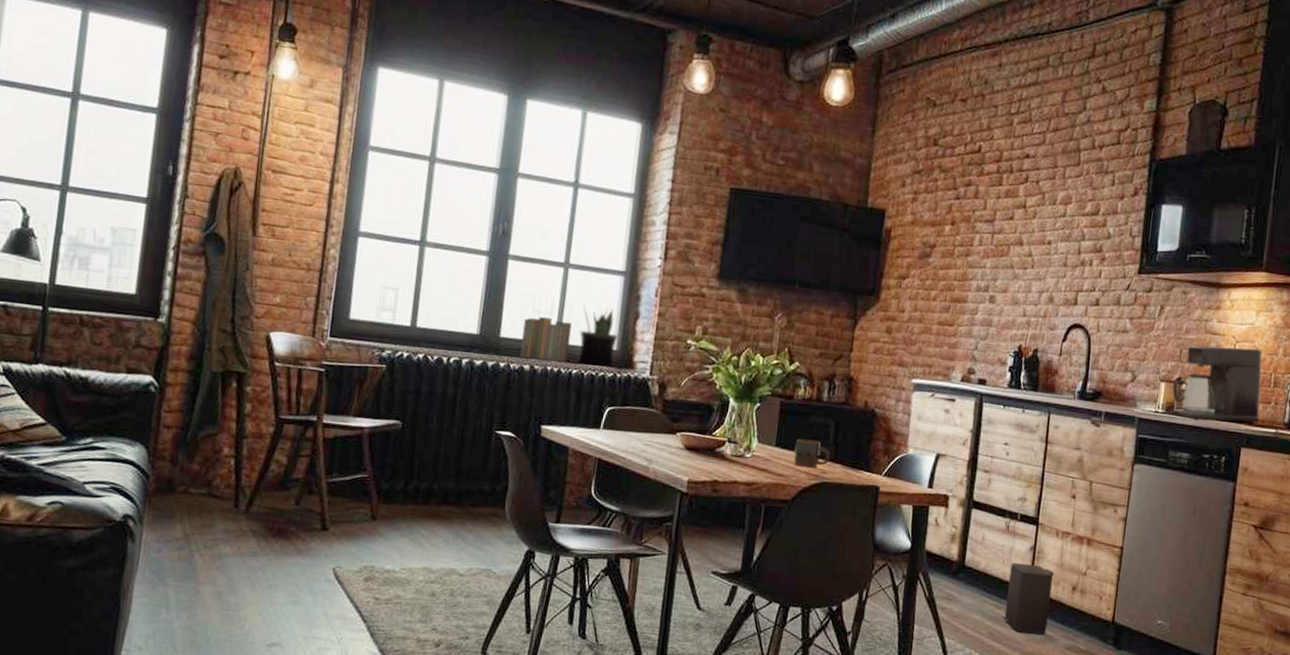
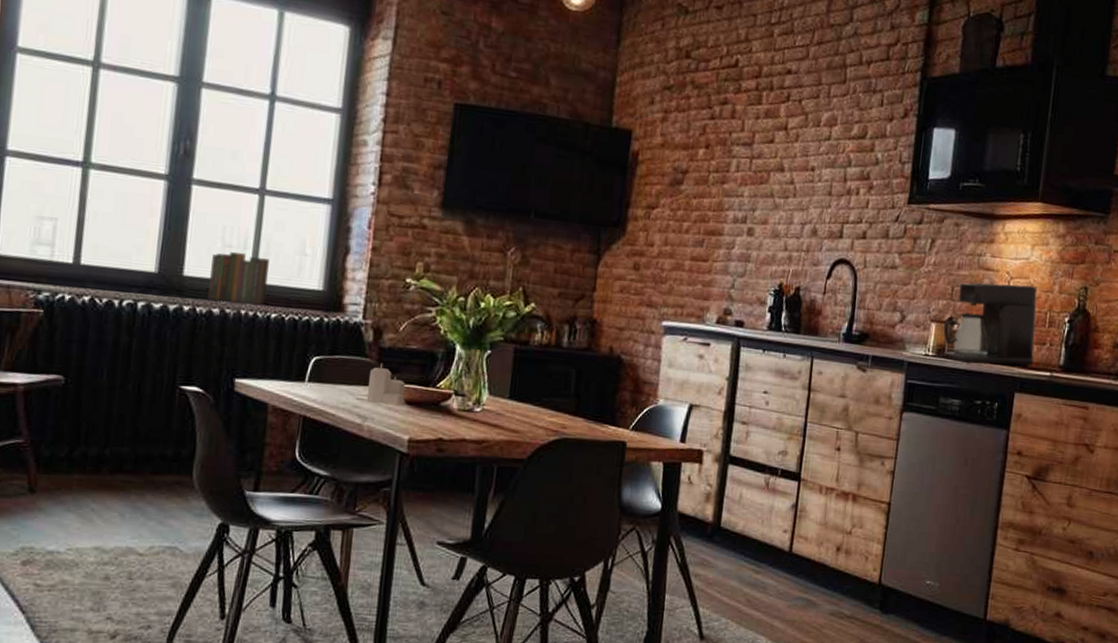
planter: present [579,303,617,367] -> none [279,236,324,310]
candle: none [652,413,686,451] -> present [366,363,406,406]
mug: present [794,438,830,469] -> none [530,389,571,423]
pedal bin: present [999,563,1054,635] -> none [758,523,817,600]

